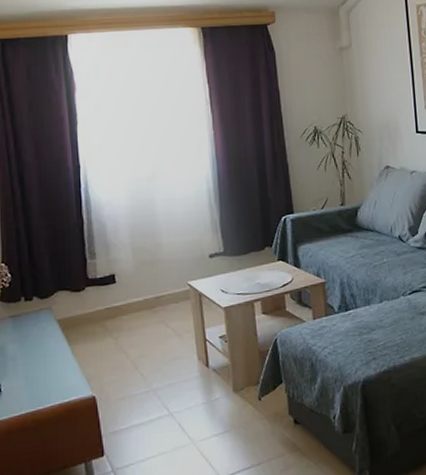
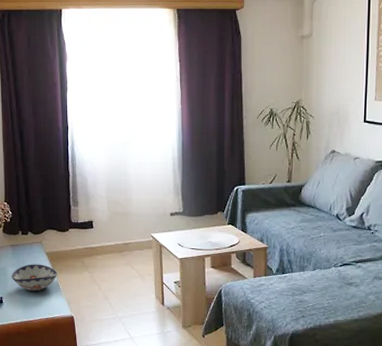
decorative bowl: none [12,335,73,372] -> present [12,264,58,291]

